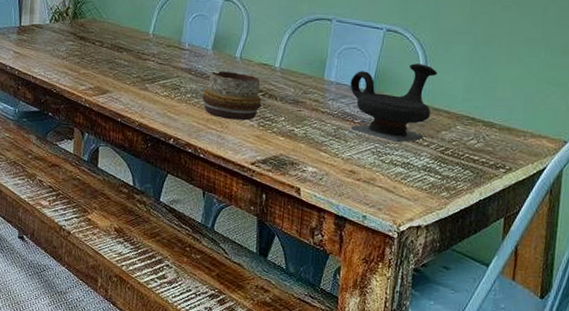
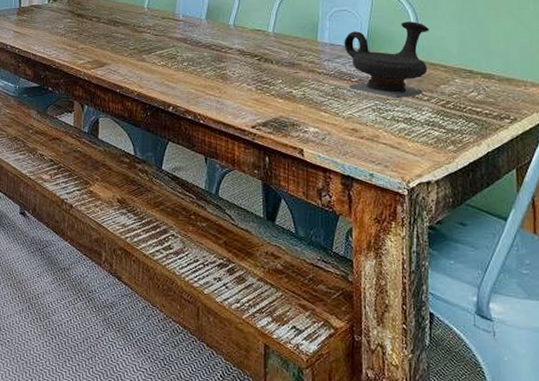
decorative bowl: present [202,71,262,121] -> none [199,39,258,85]

